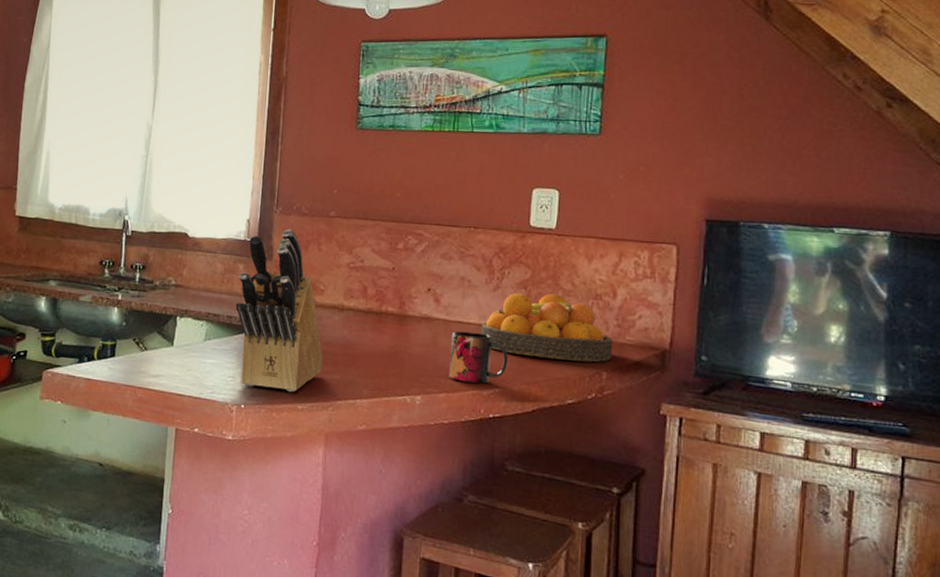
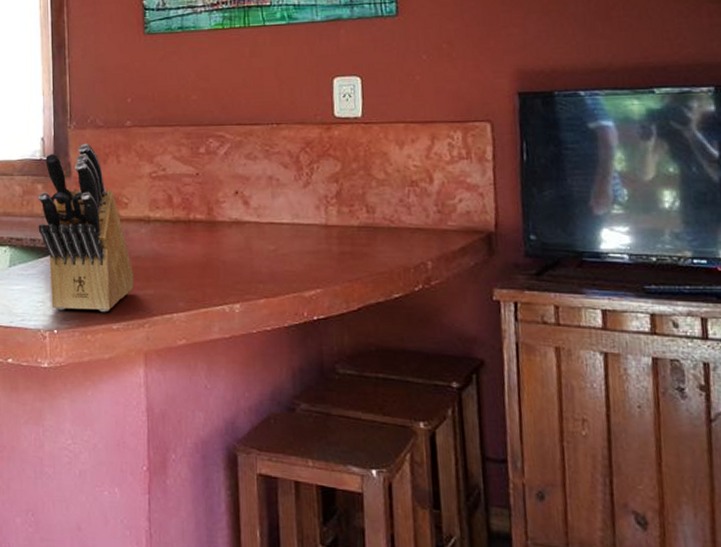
mug: present [449,330,509,384] -> none [265,232,328,285]
fruit bowl: present [480,293,614,363] -> none [295,184,436,253]

